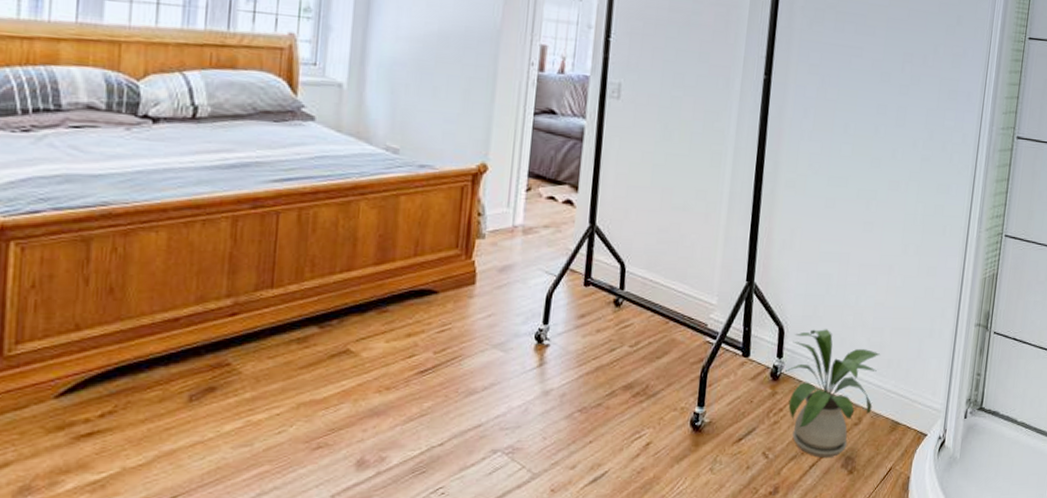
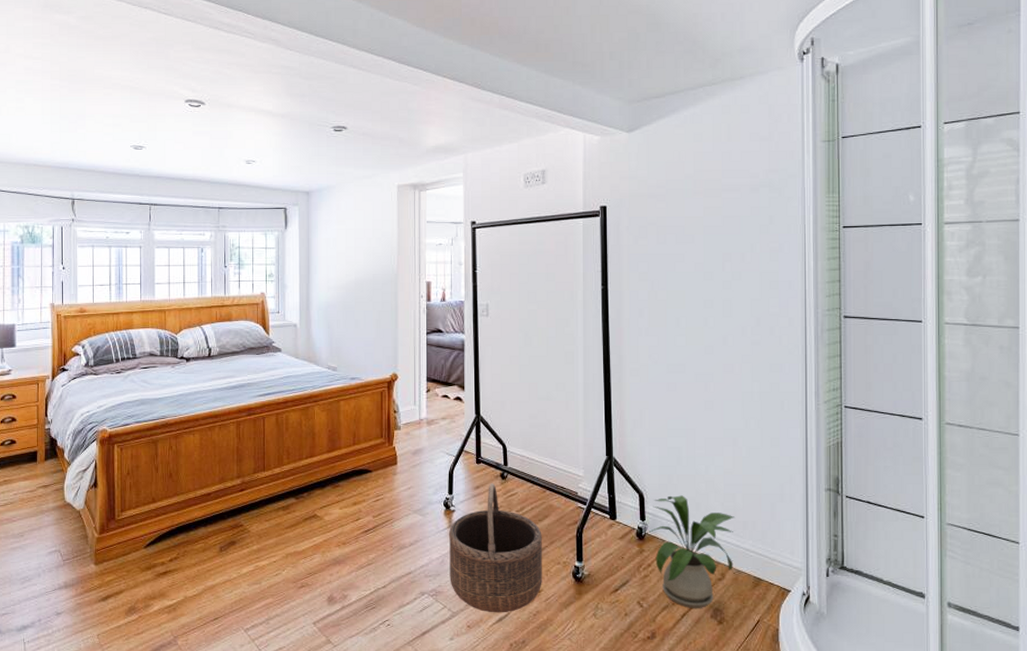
basket: none [533,311,659,473] -> present [448,483,542,613]

